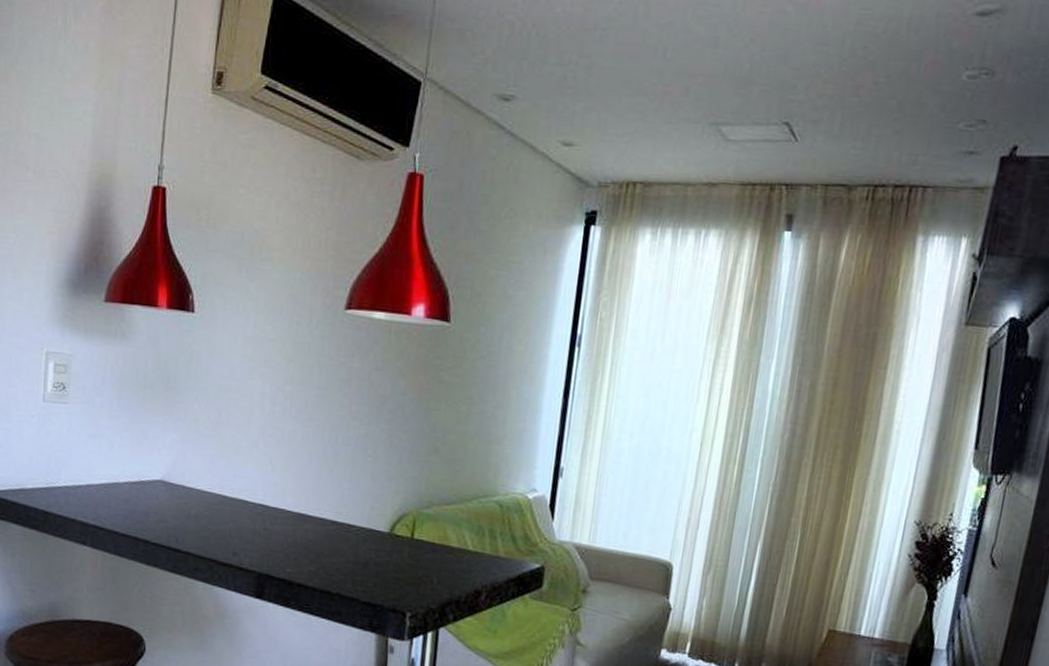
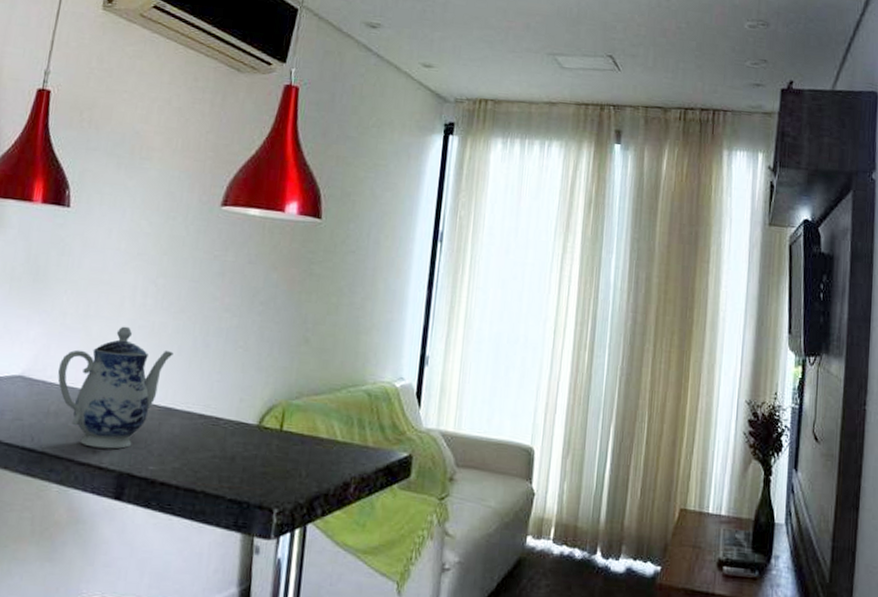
teapot: none [196,433,304,552] -> present [57,326,174,449]

